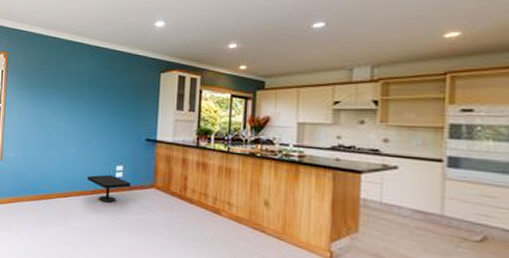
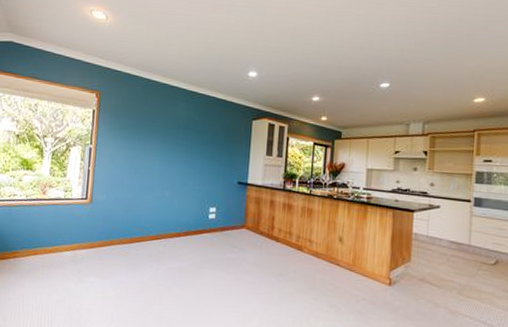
side table: present [87,175,131,203] -> none [181,216,223,244]

